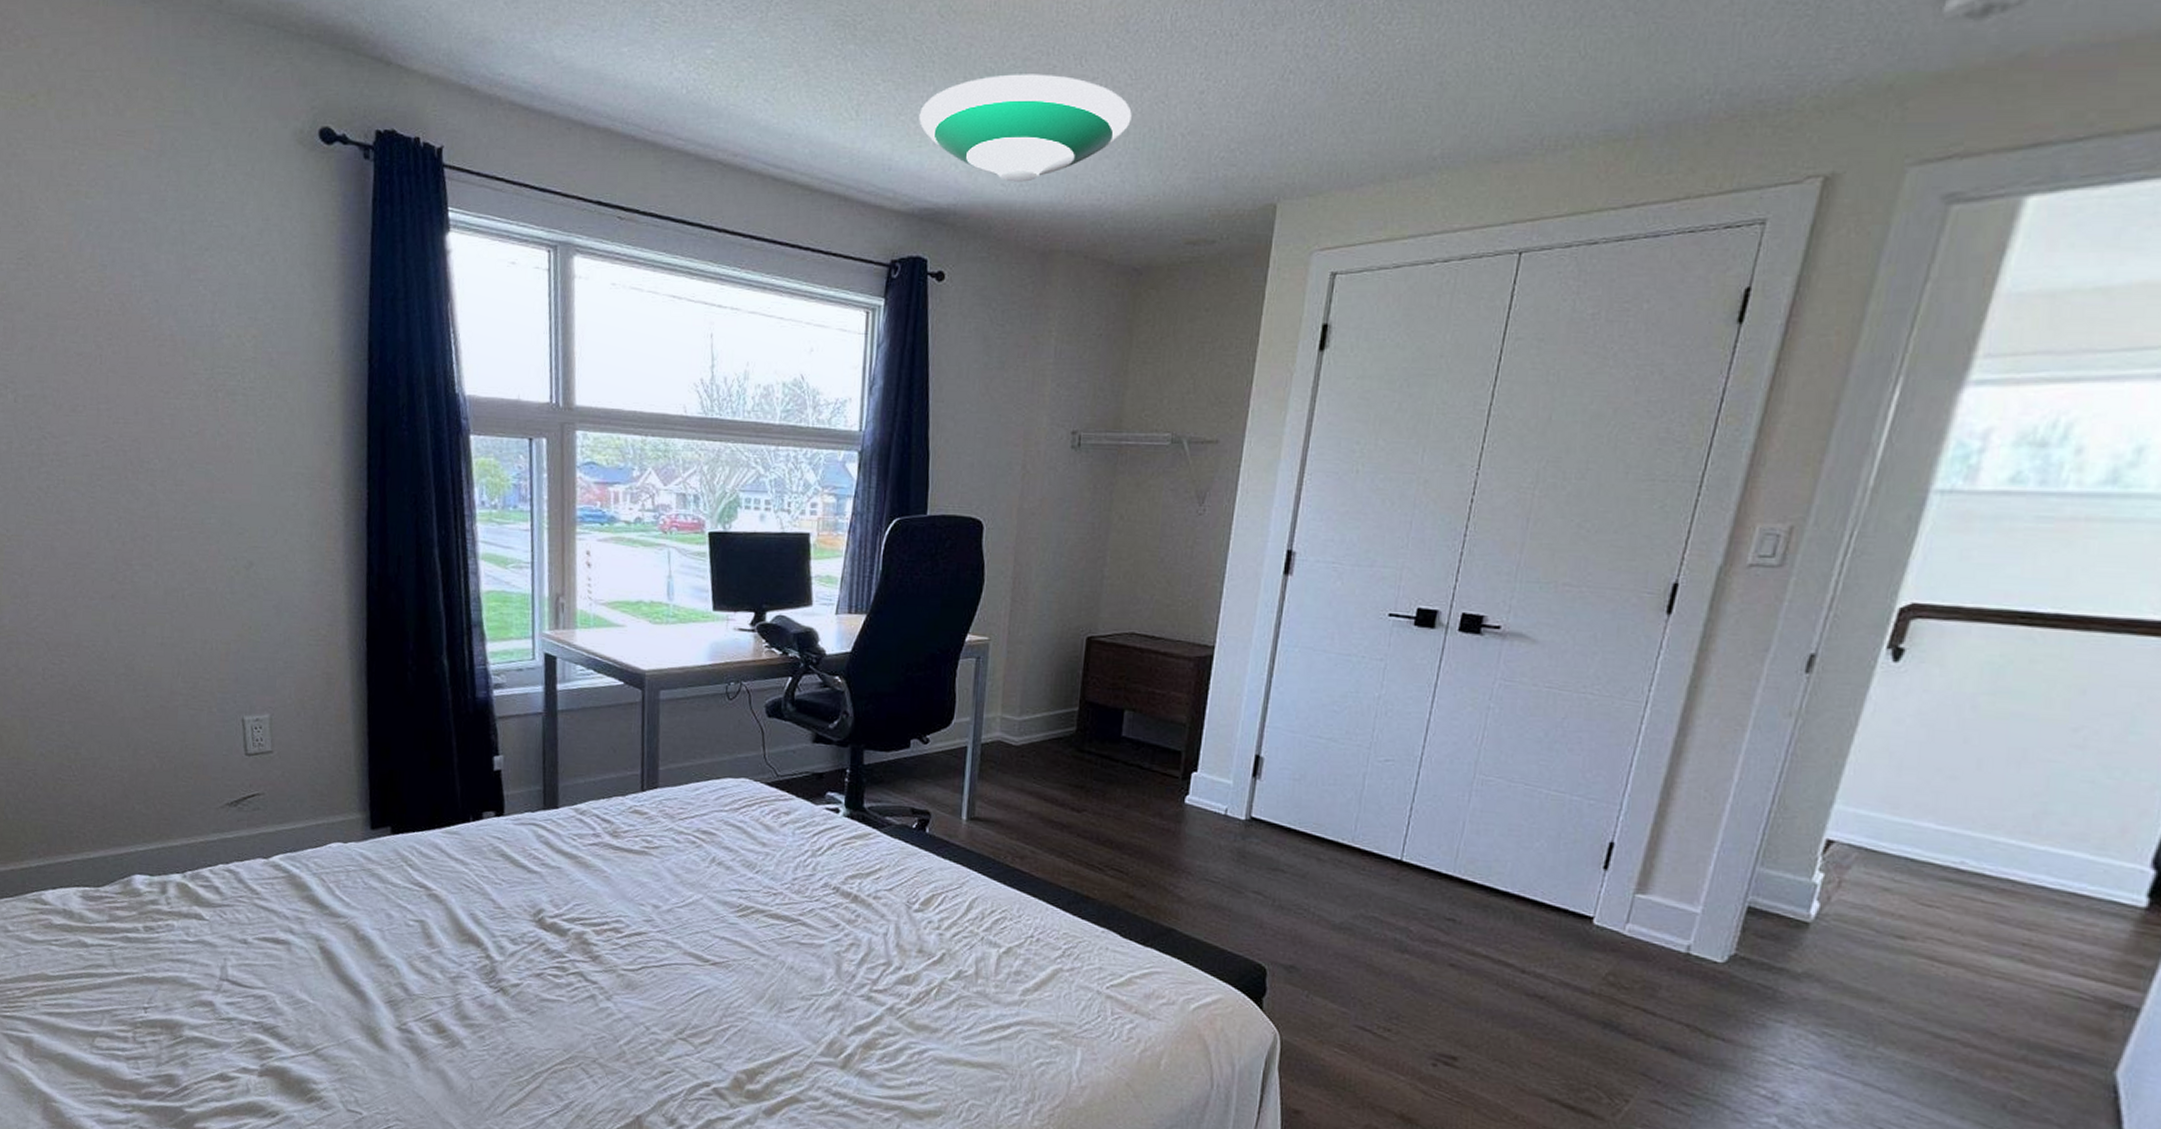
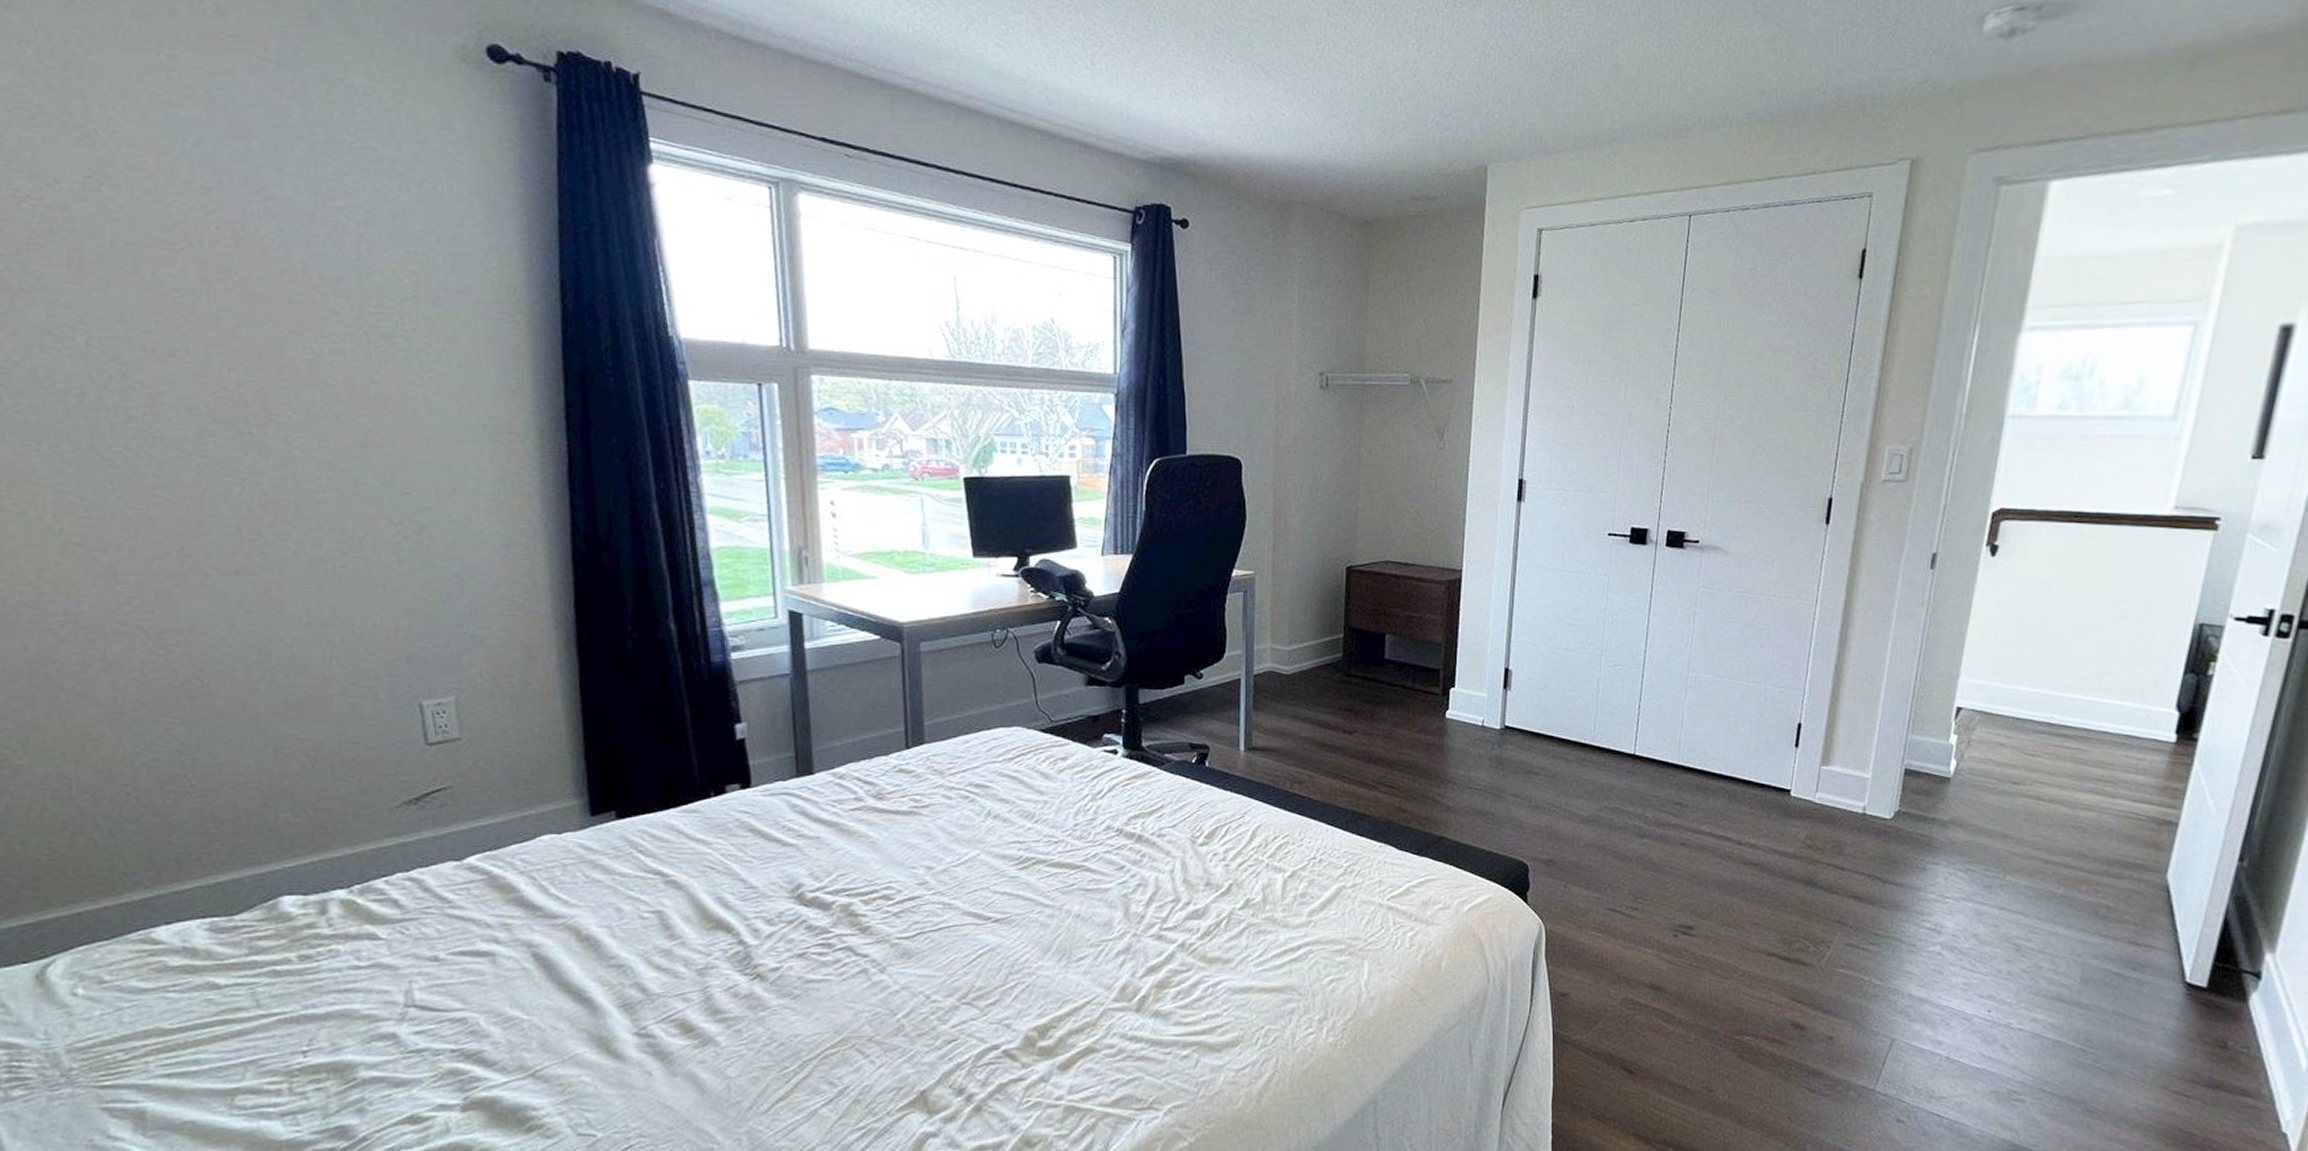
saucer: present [919,74,1132,182] -> none [1154,34,1354,137]

